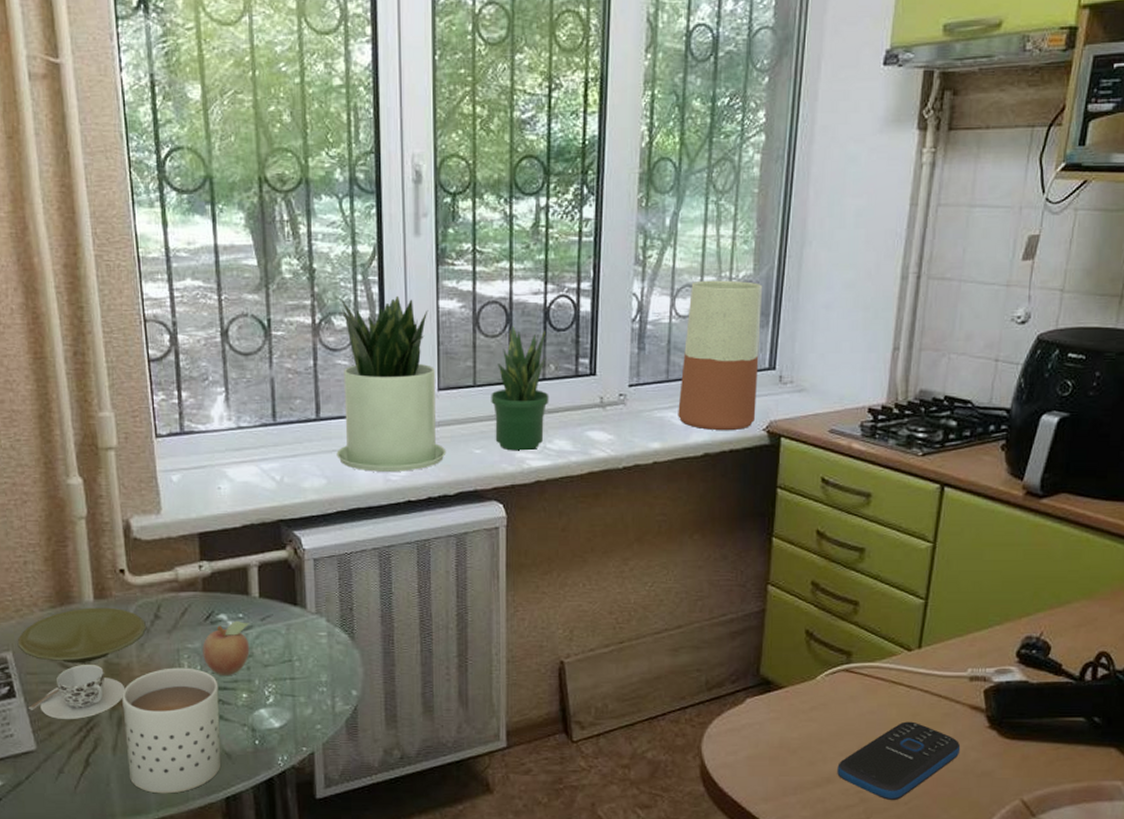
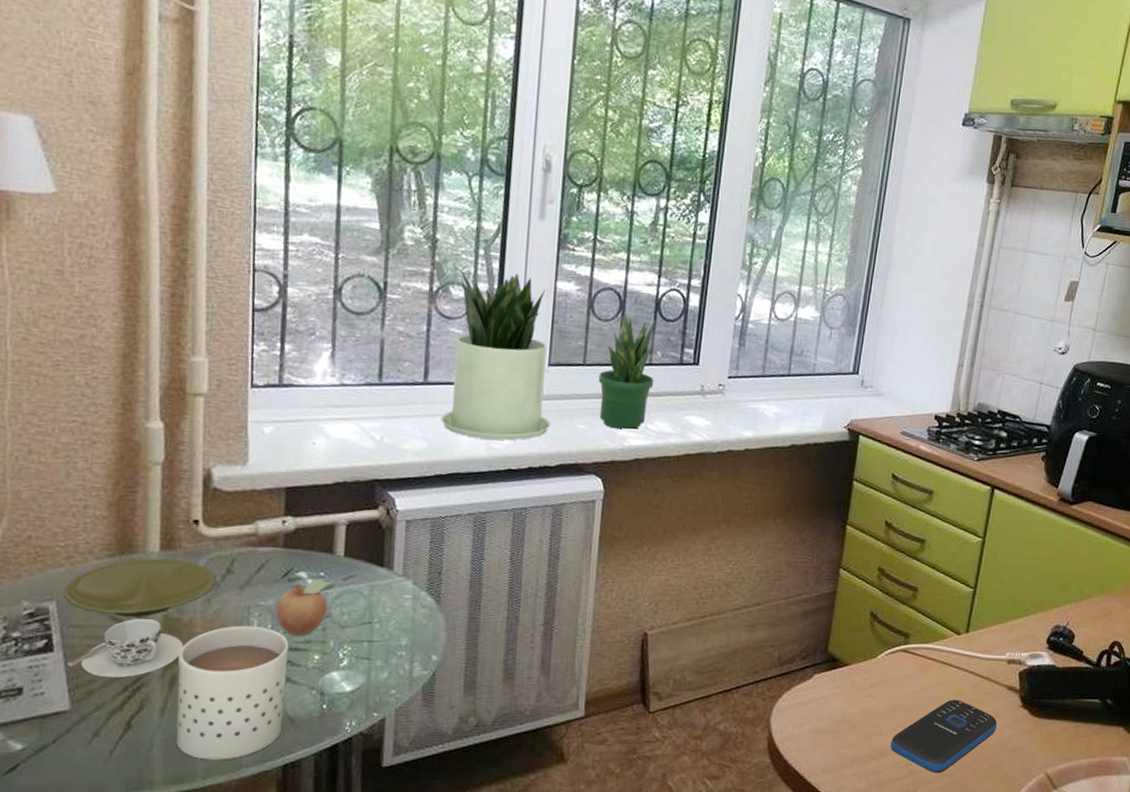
vase: present [678,280,762,430] -> none [770,289,851,425]

